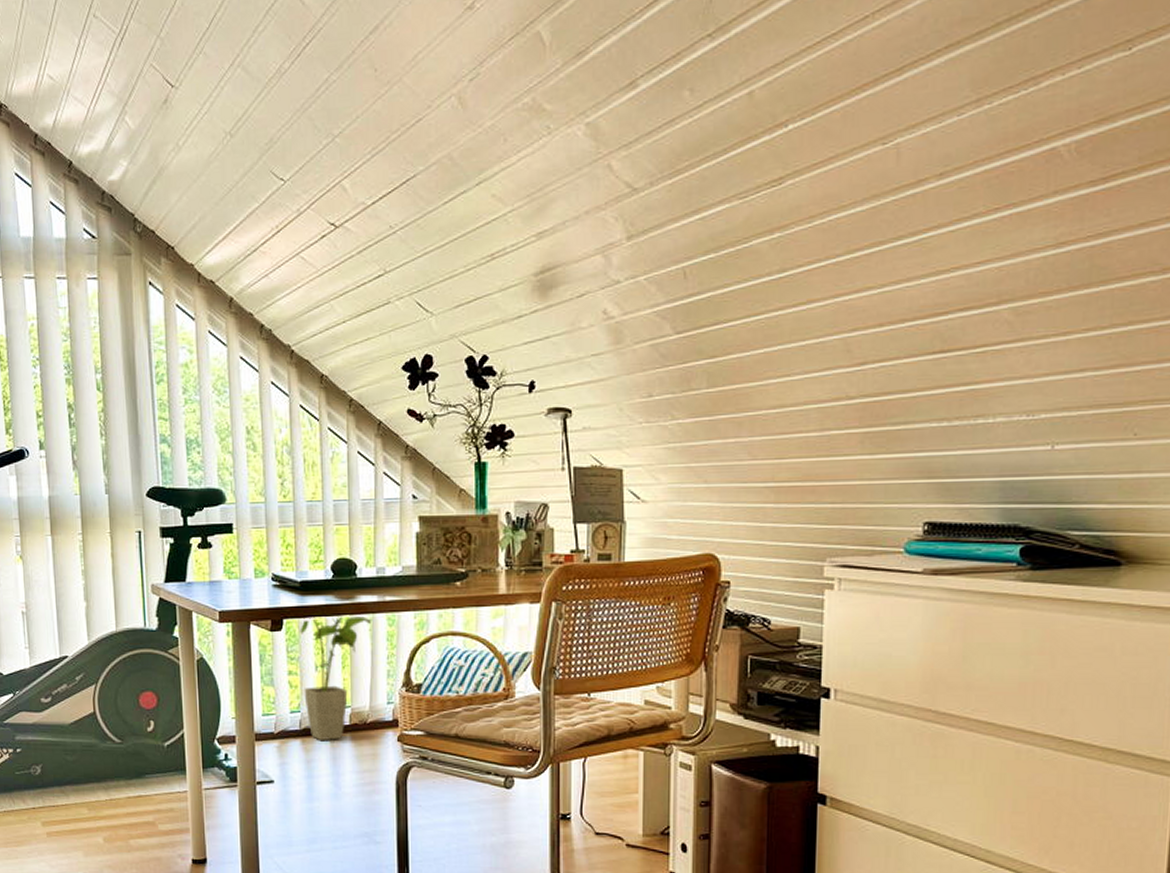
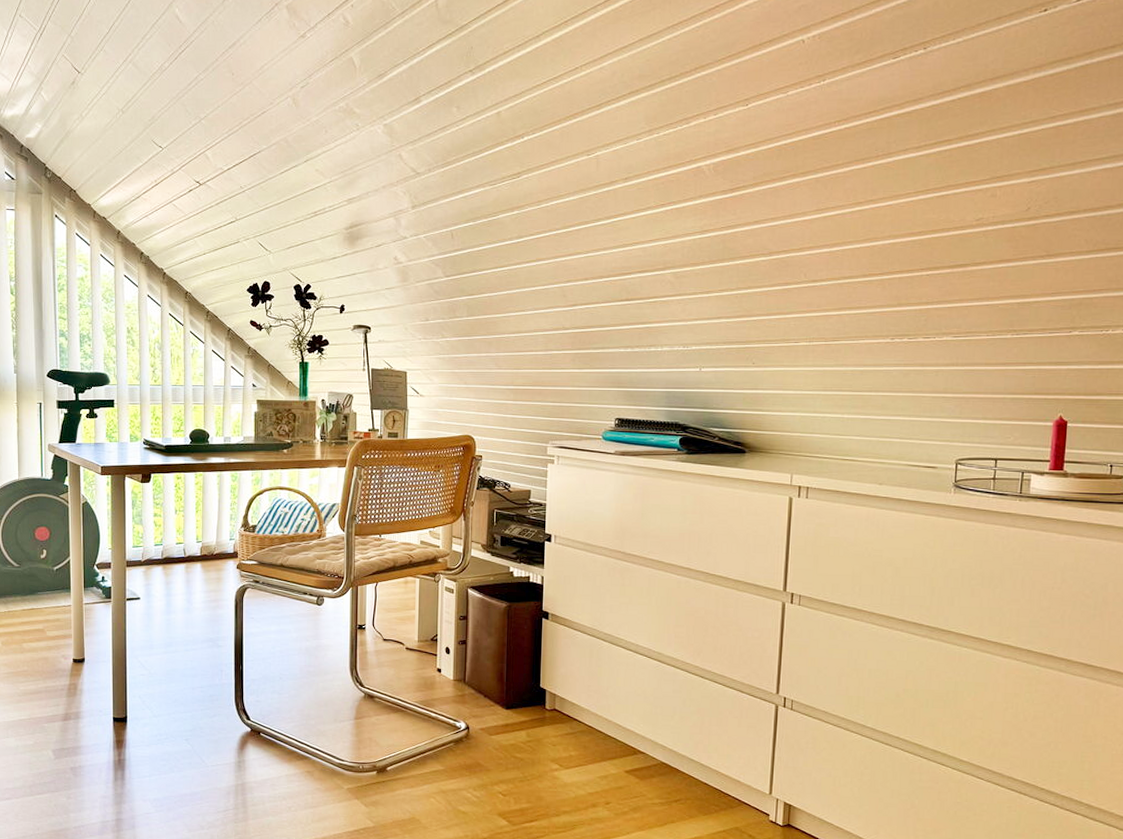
house plant: present [300,615,371,742] -> none [164,472,219,568]

